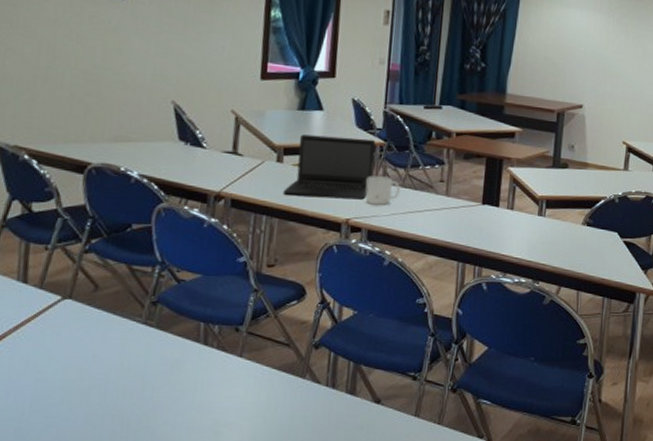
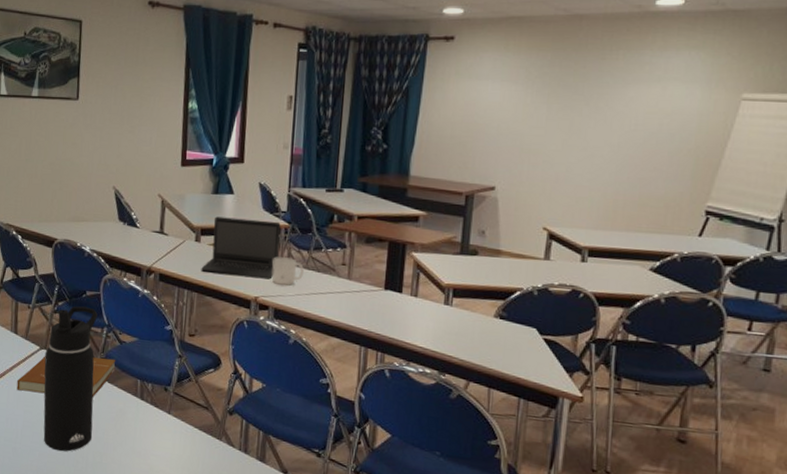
book: none [24,301,172,354] -> present [16,356,116,397]
water bottle: none [64,242,147,423] -> present [43,306,98,452]

